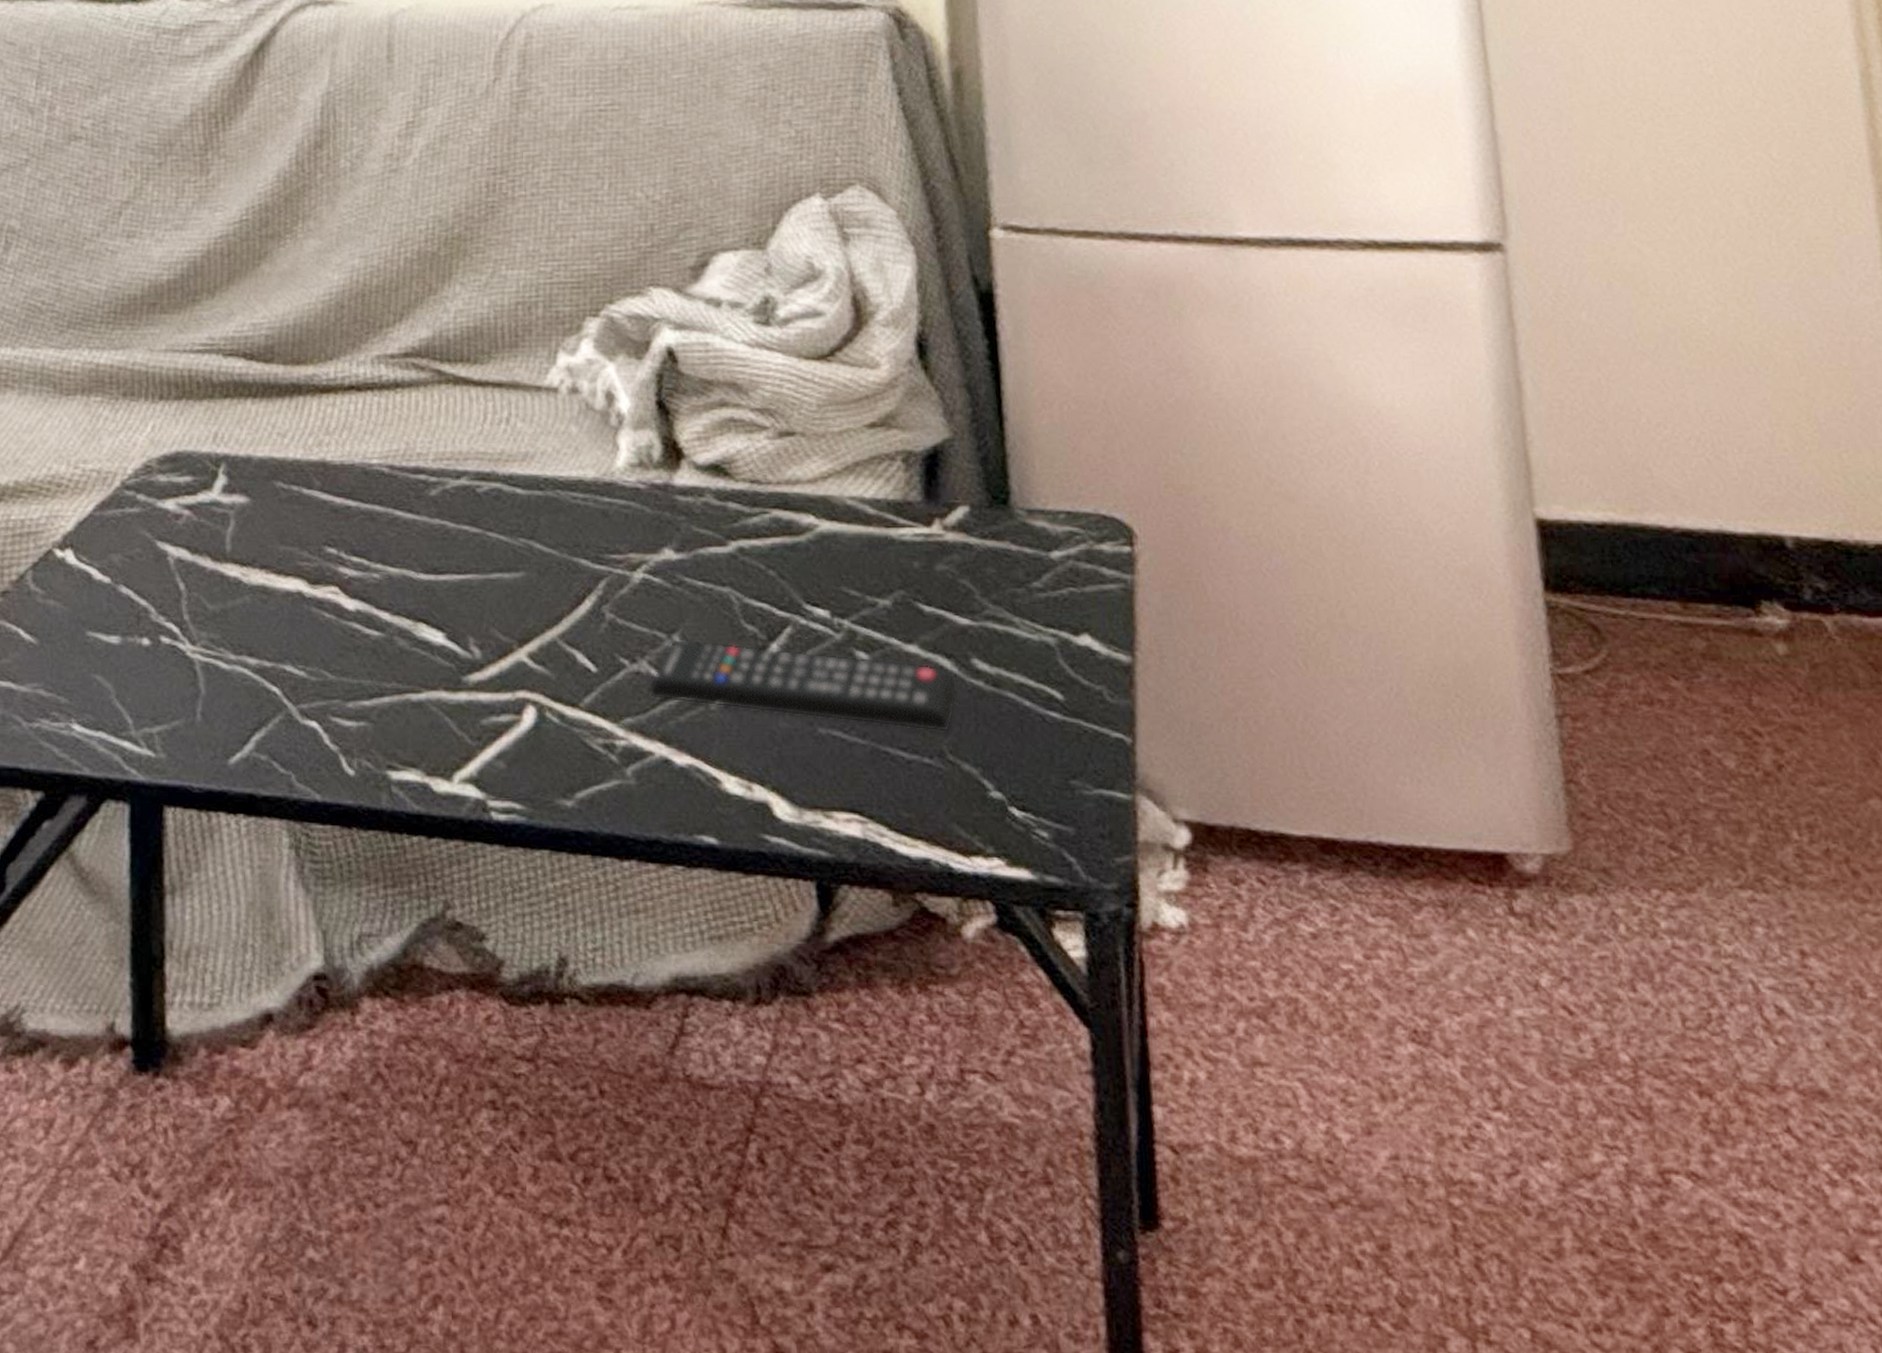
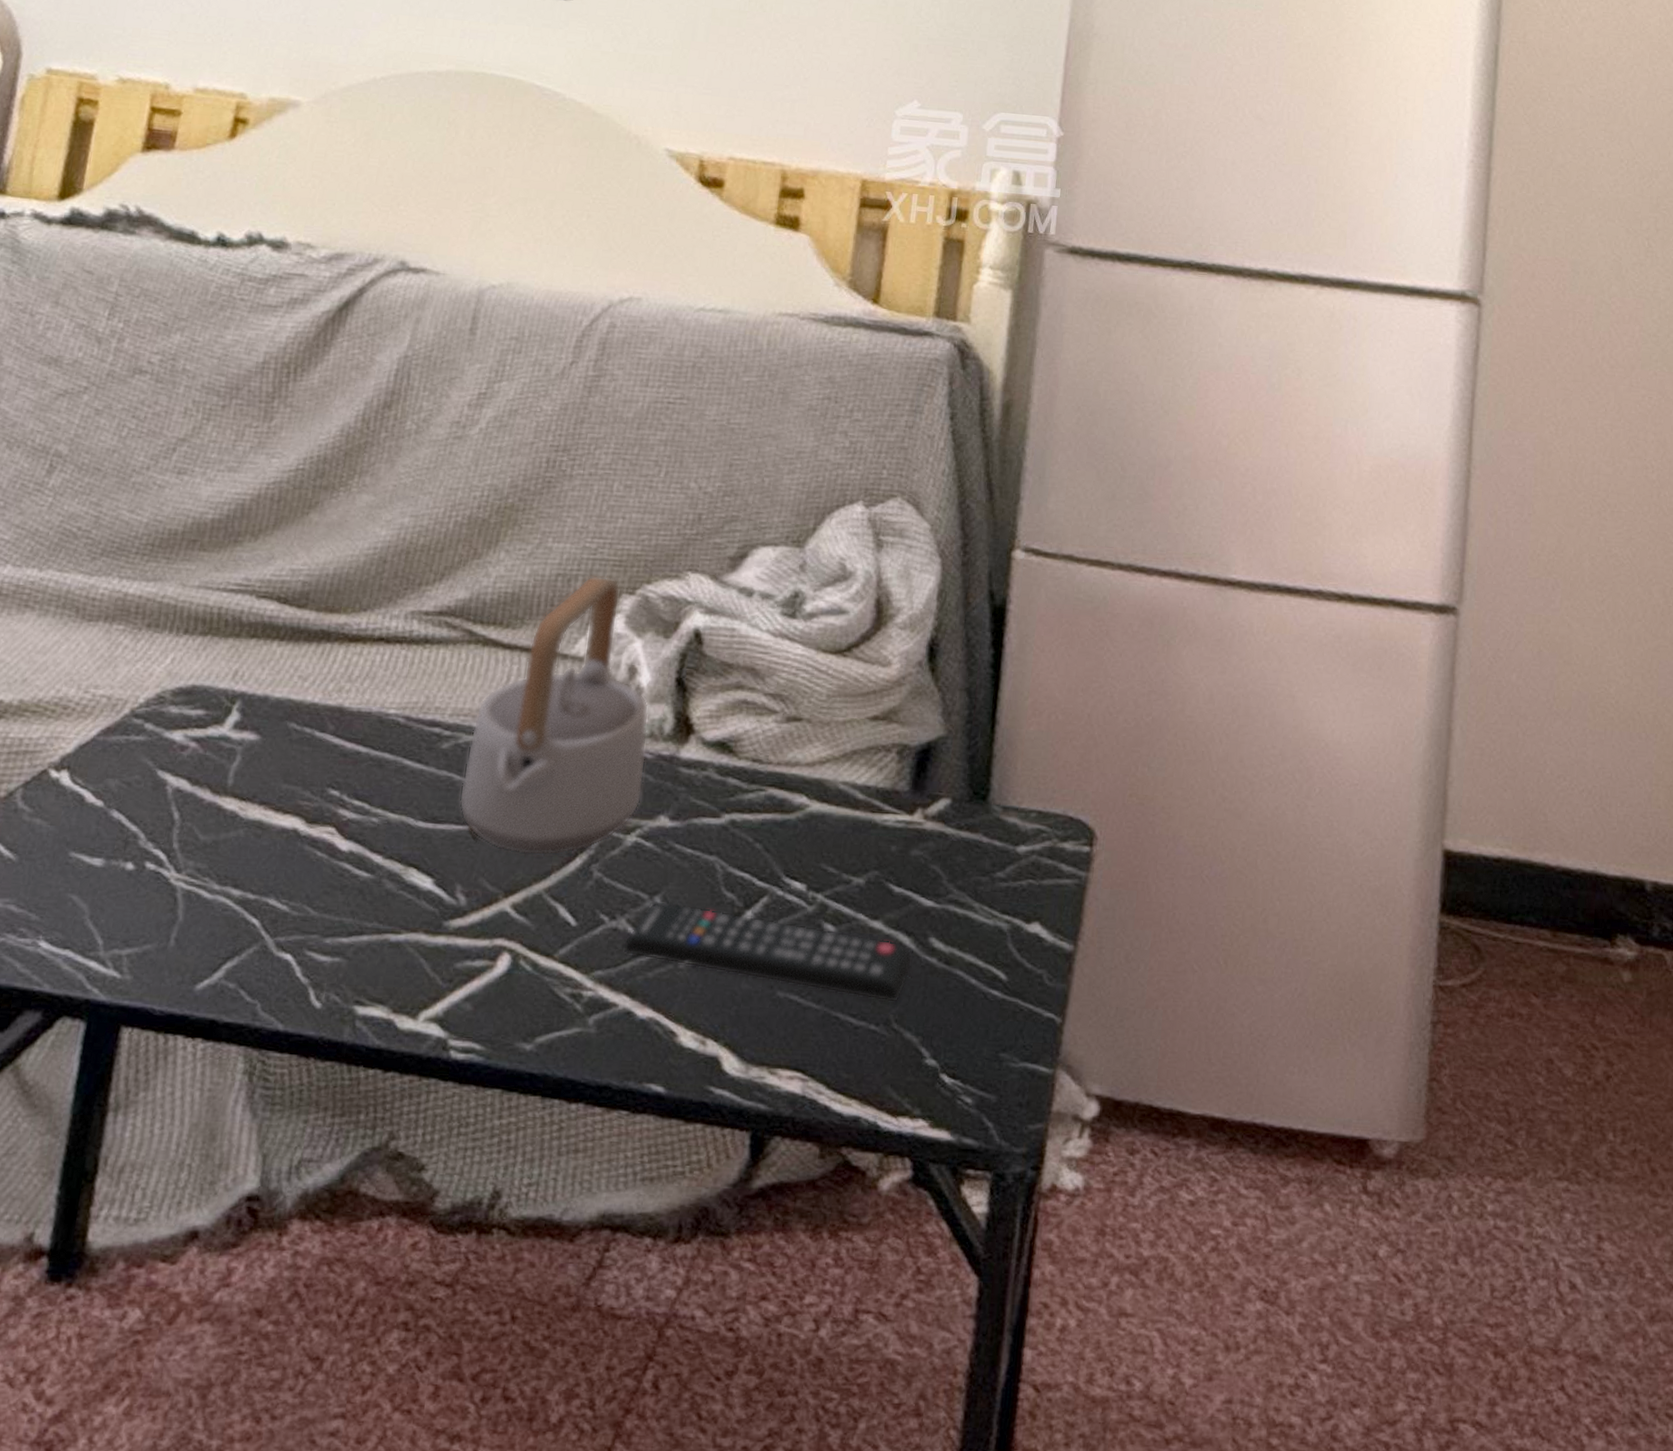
teapot: none [456,300,642,601] -> present [458,576,650,856]

